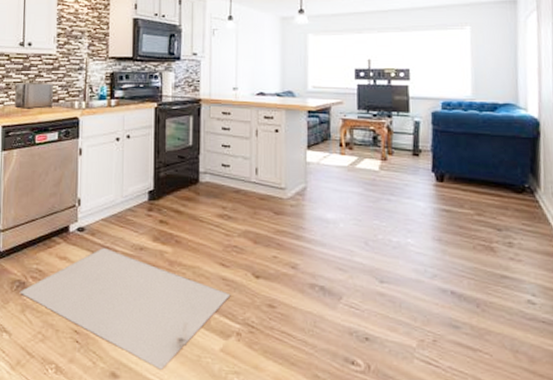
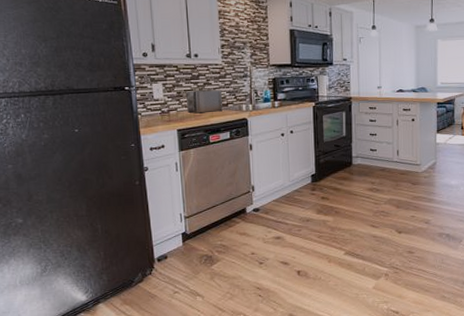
door mat: present [19,248,231,370] -> none [207,223,380,307]

